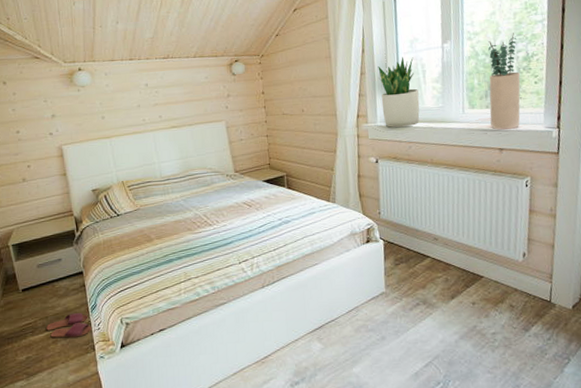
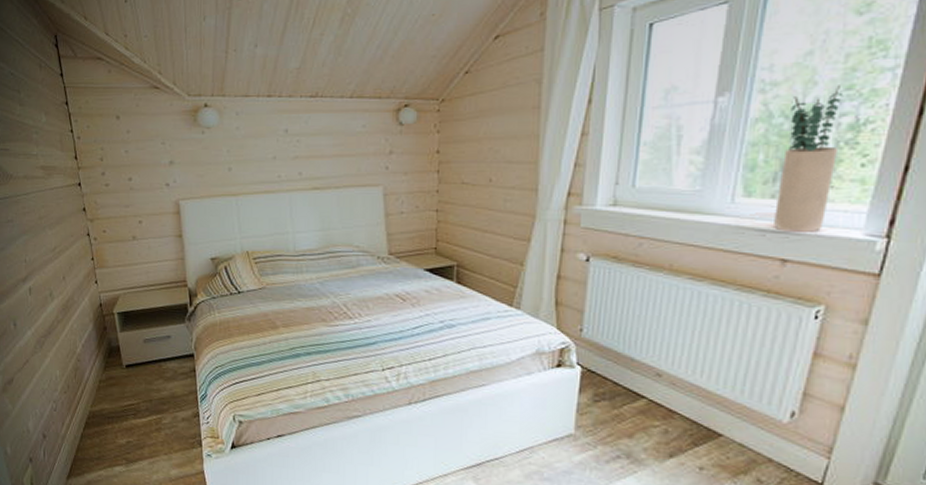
slippers: present [46,312,92,338] -> none [150,400,201,429]
planter: present [378,57,420,128] -> none [606,113,666,216]

